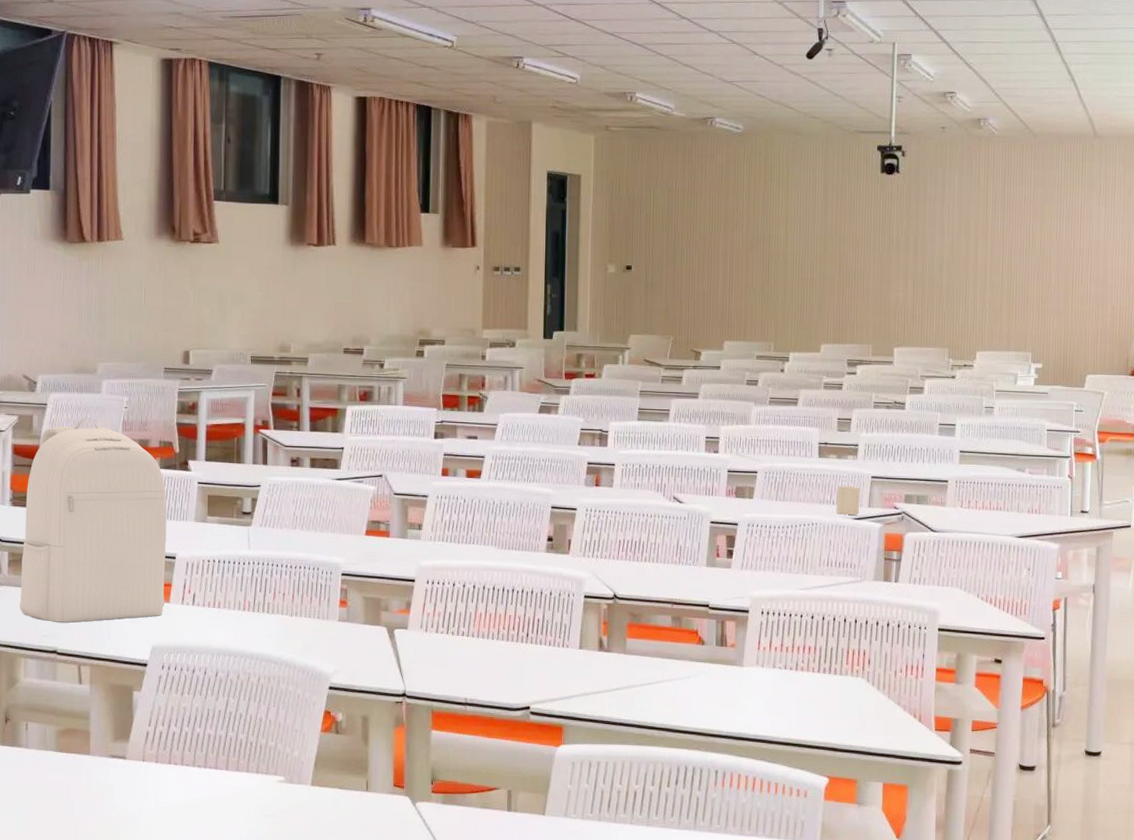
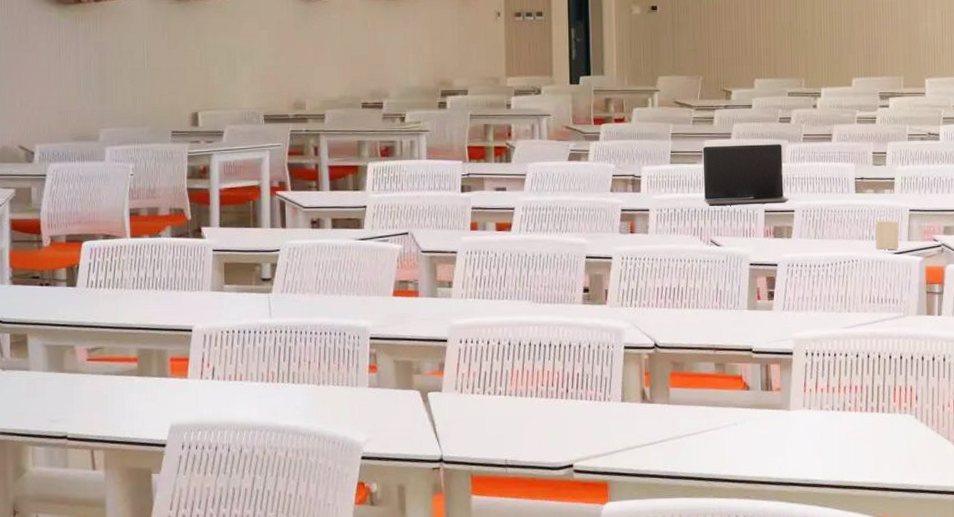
backpack: present [20,418,167,624] -> none [24,188,182,407]
laptop computer: none [669,405,752,465] -> present [702,144,789,206]

